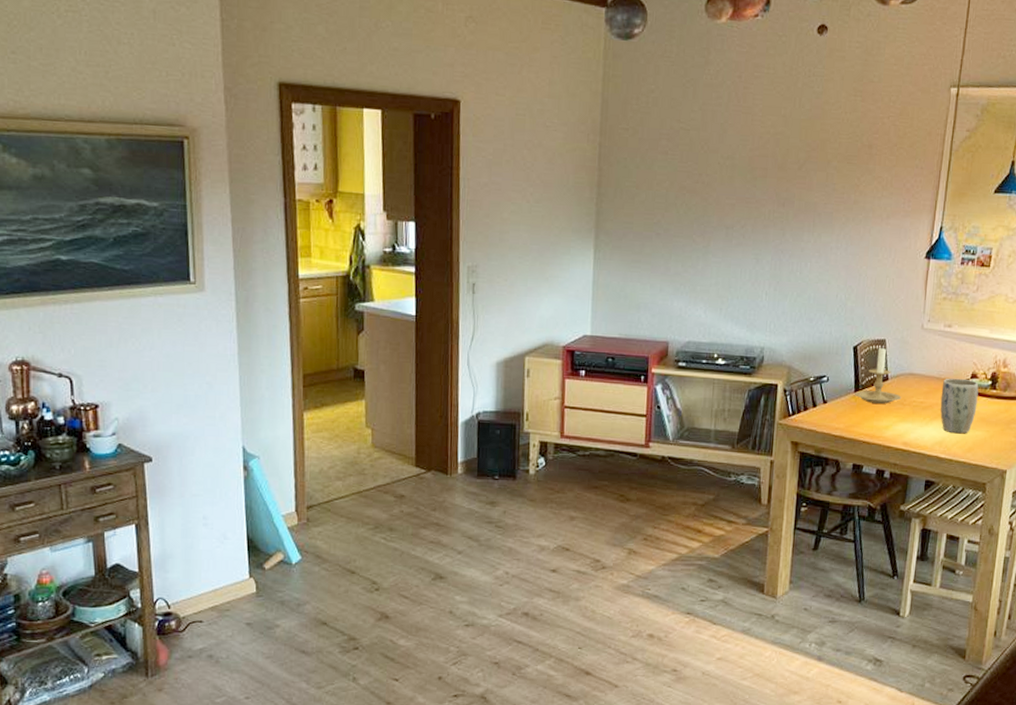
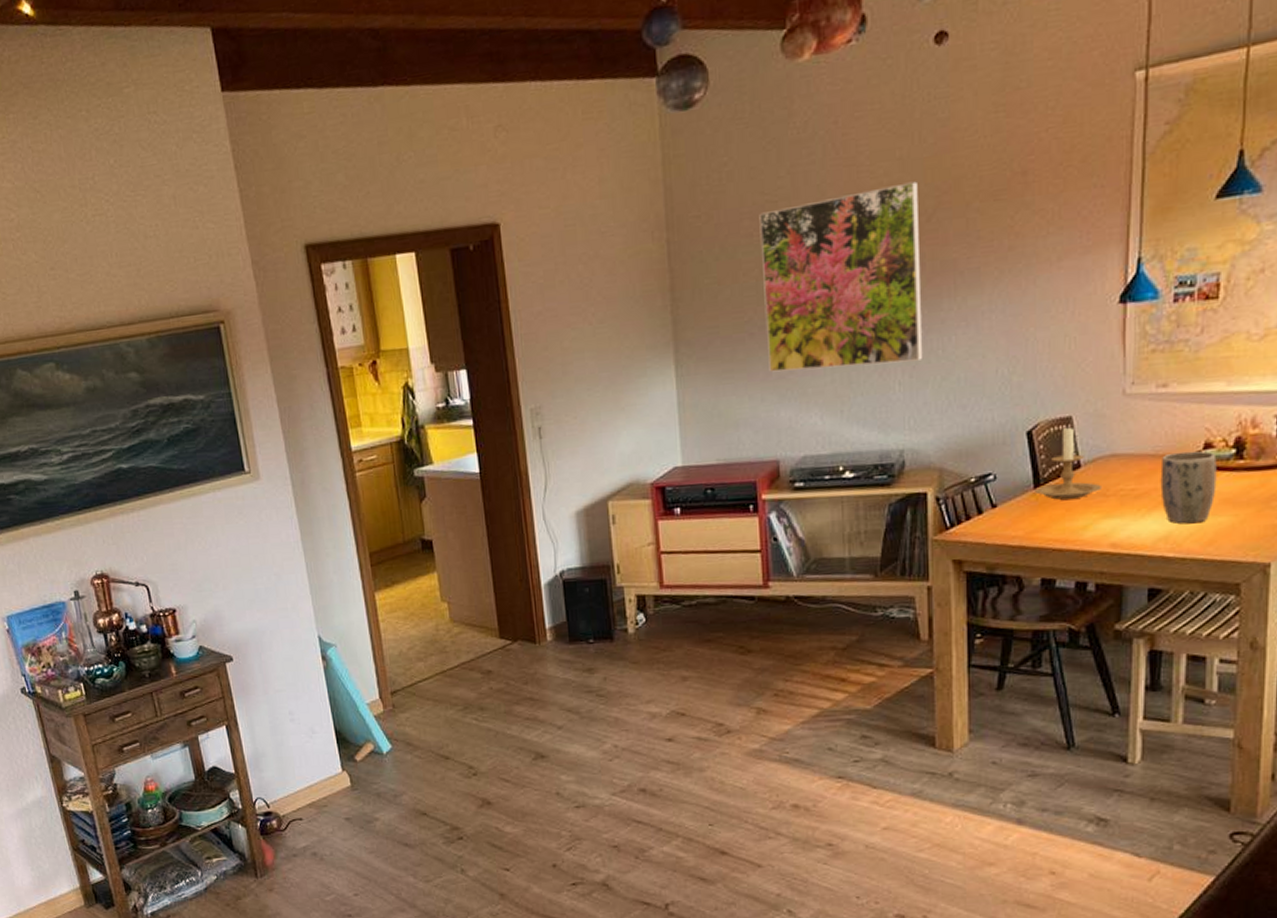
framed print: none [669,136,795,278] -> present [759,181,923,373]

